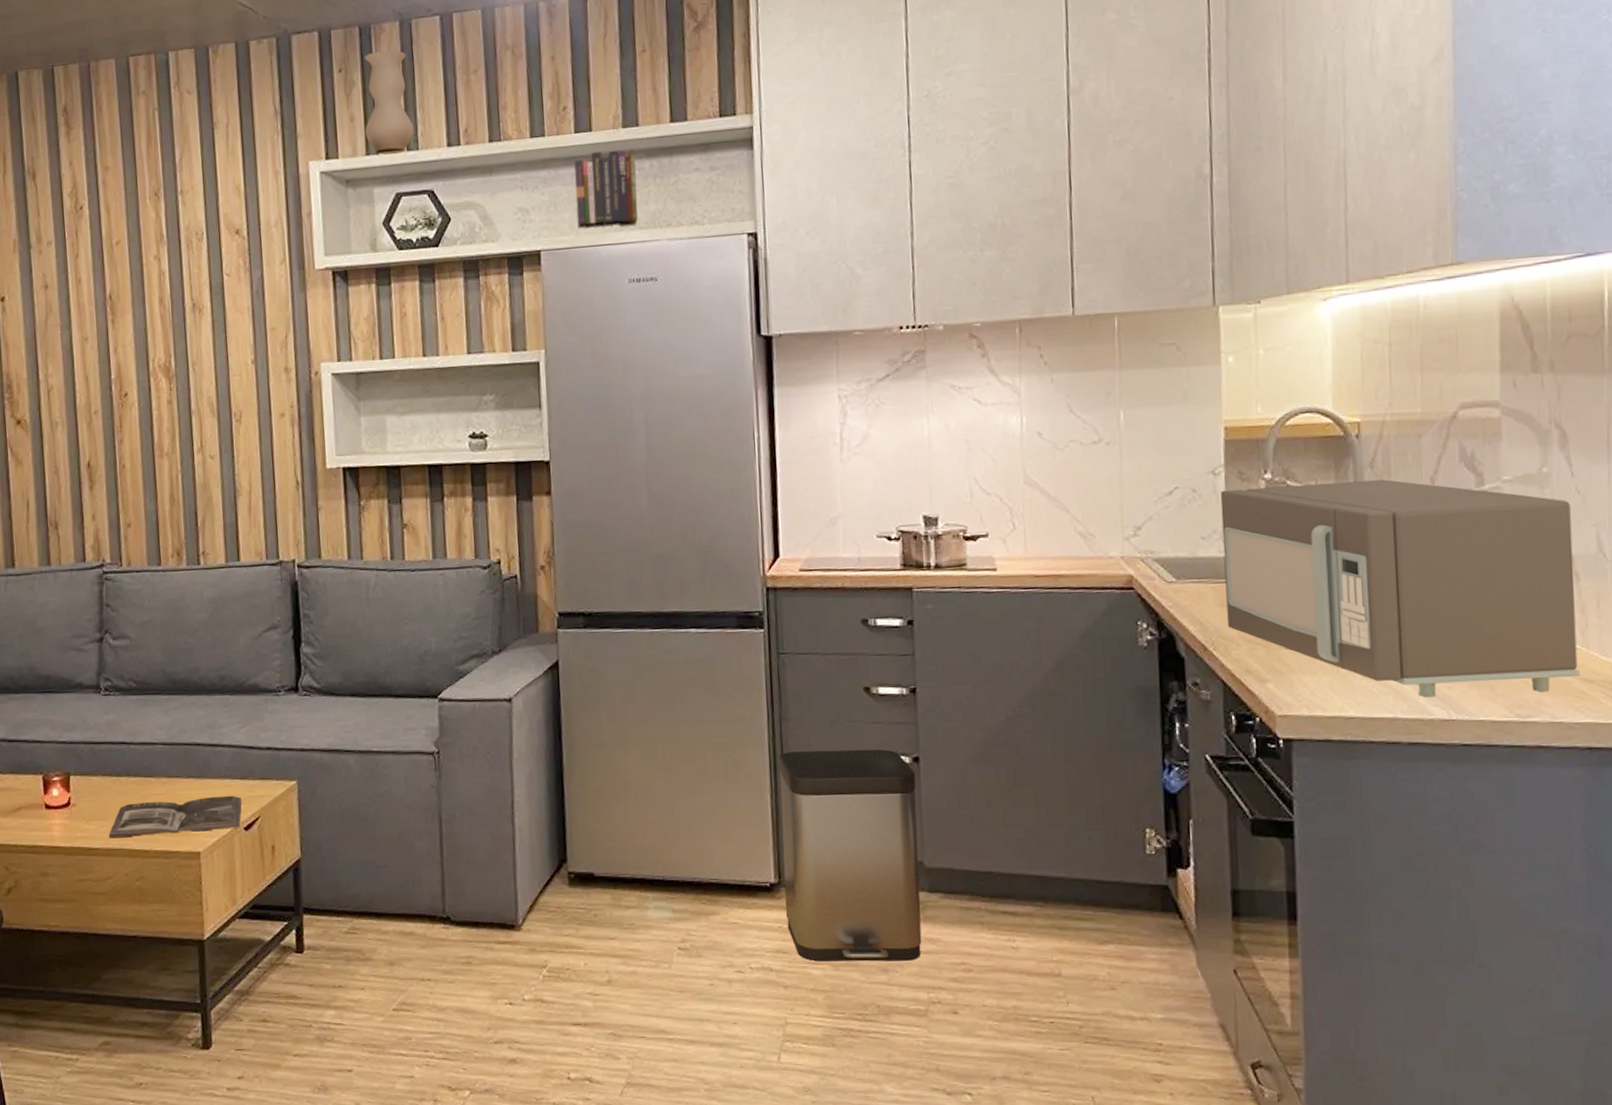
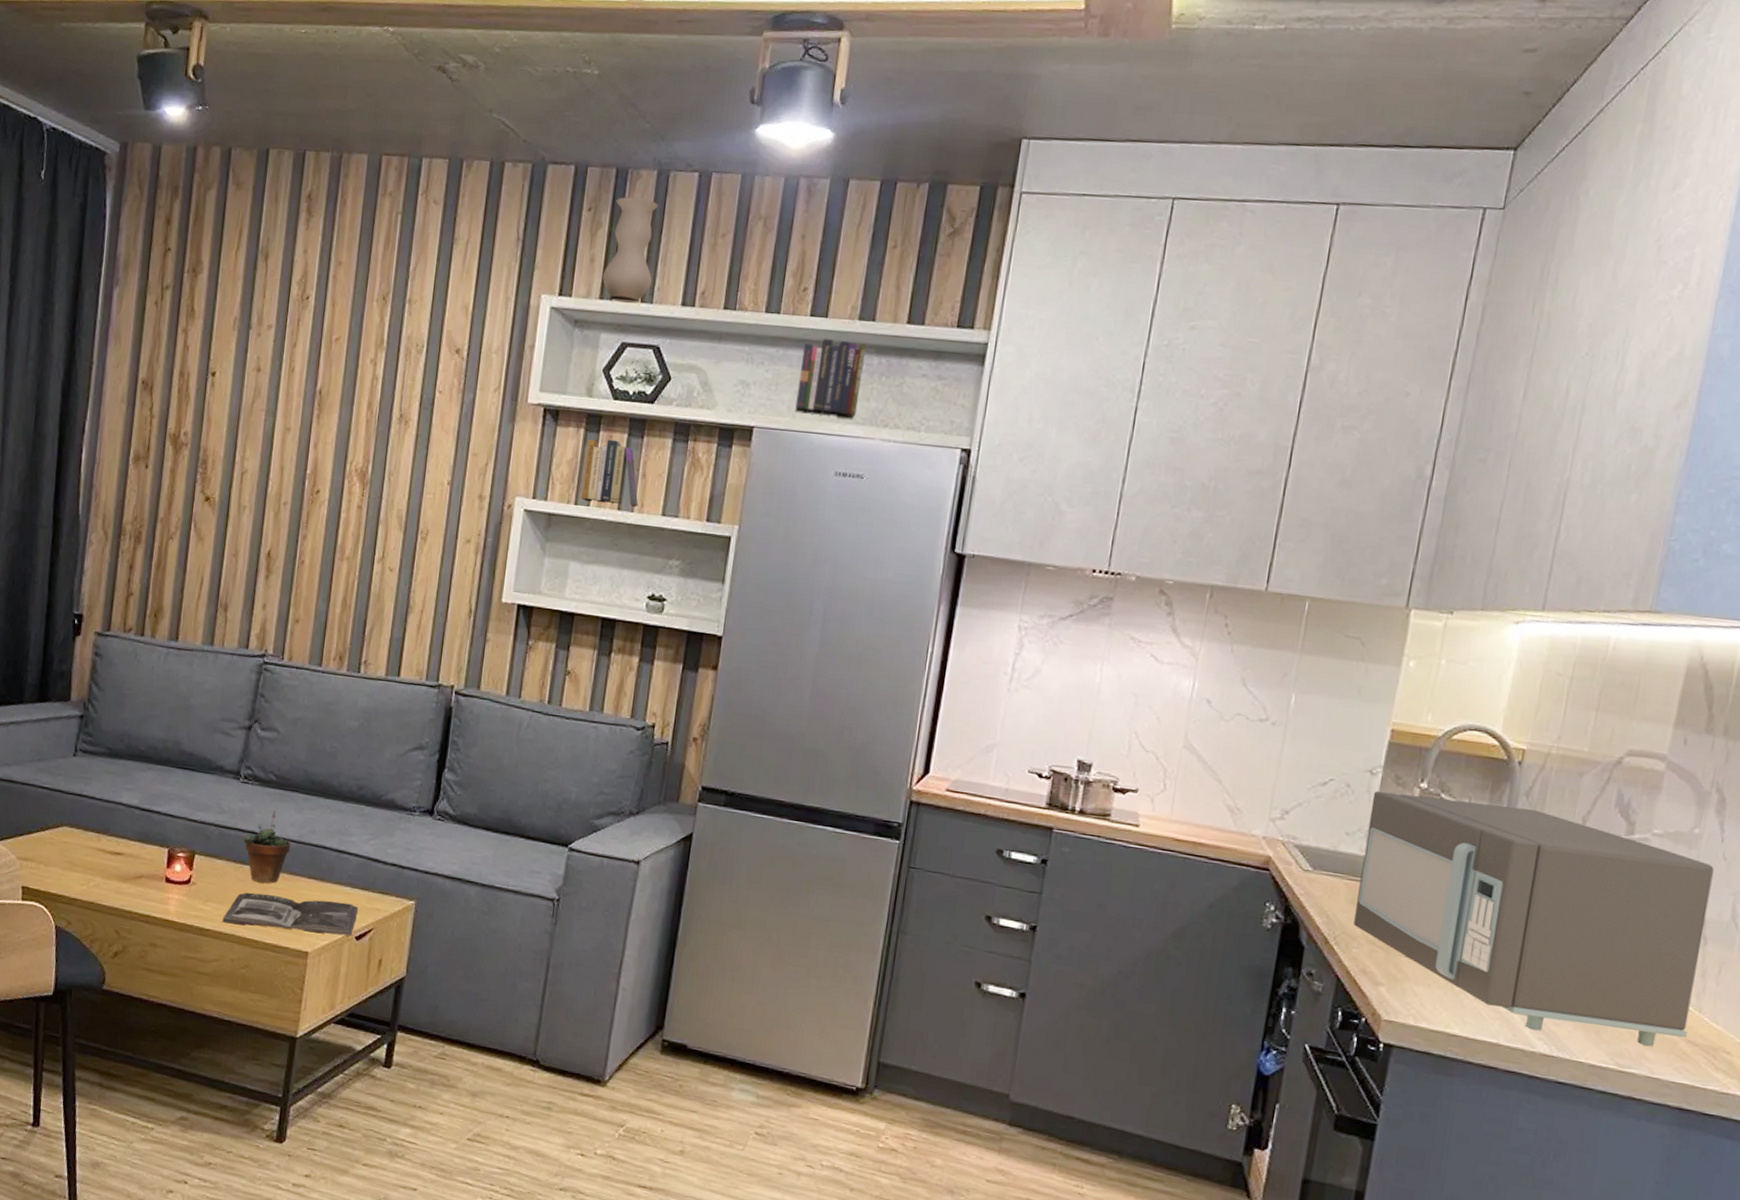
succulent plant: none [114,717,164,792] -> present [243,810,291,884]
books: none [381,289,442,354] -> present [580,439,639,508]
pedal bin: present [778,749,922,962] -> none [865,964,1020,1188]

